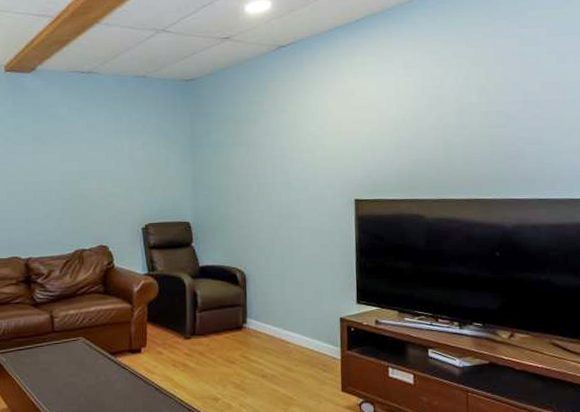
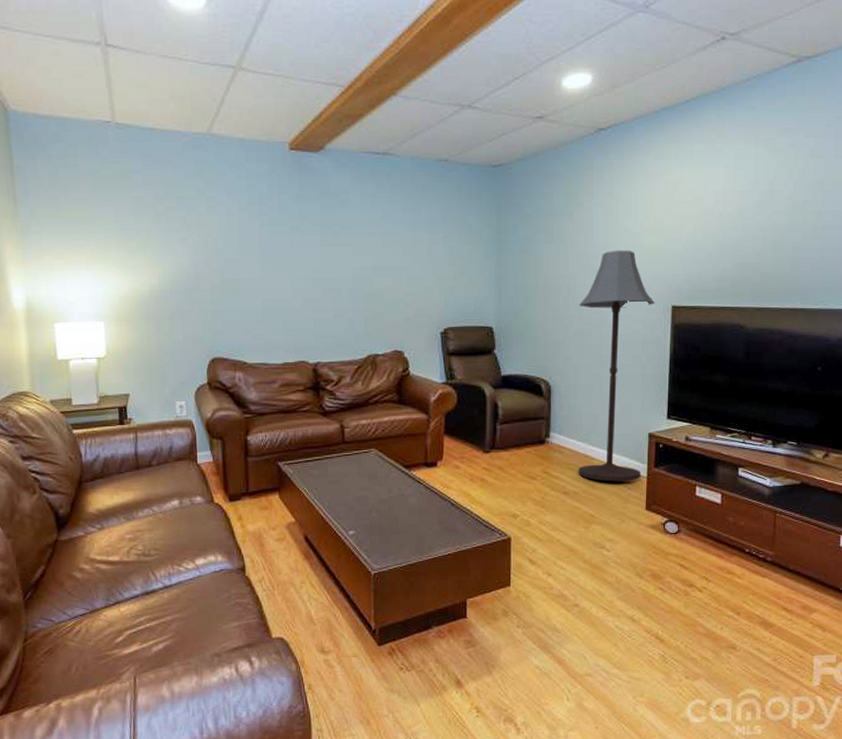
floor lamp: none [269,150,339,365] -> present [578,250,655,482]

